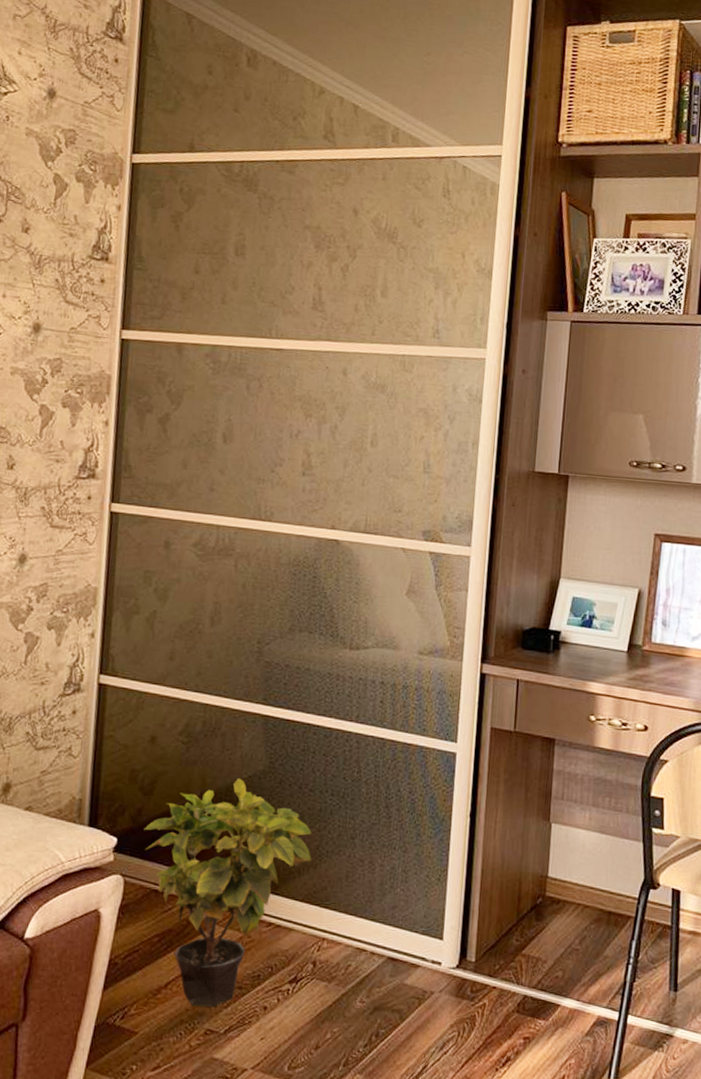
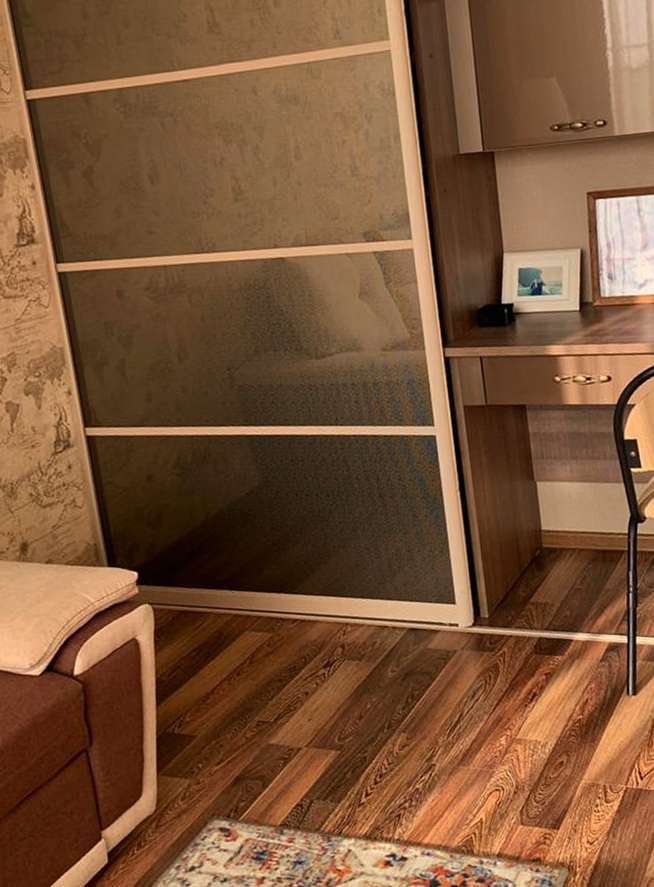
potted plant: present [143,778,312,1007] -> none [160,497,321,705]

